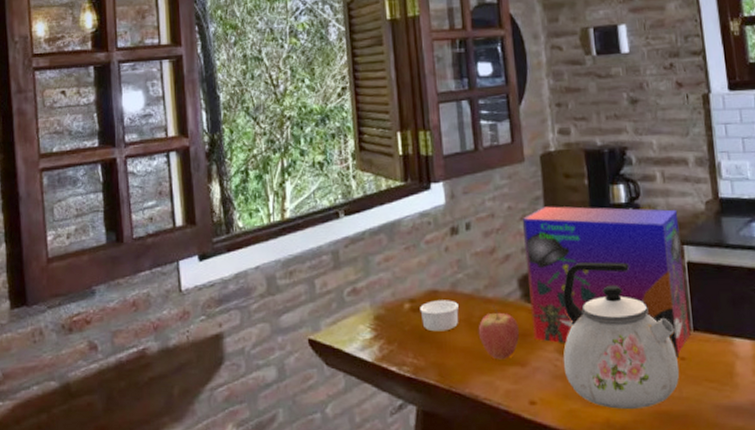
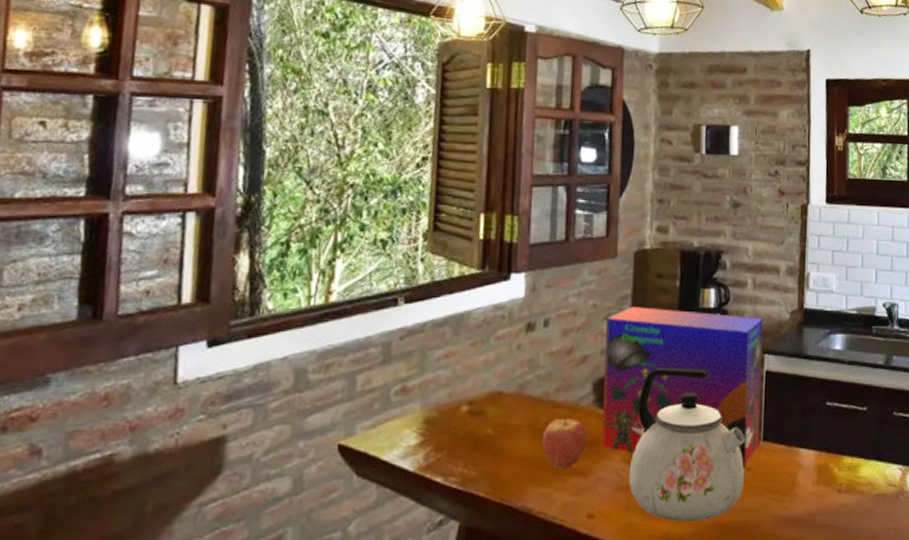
ramekin: present [420,300,459,332] -> none [479,403,524,438]

